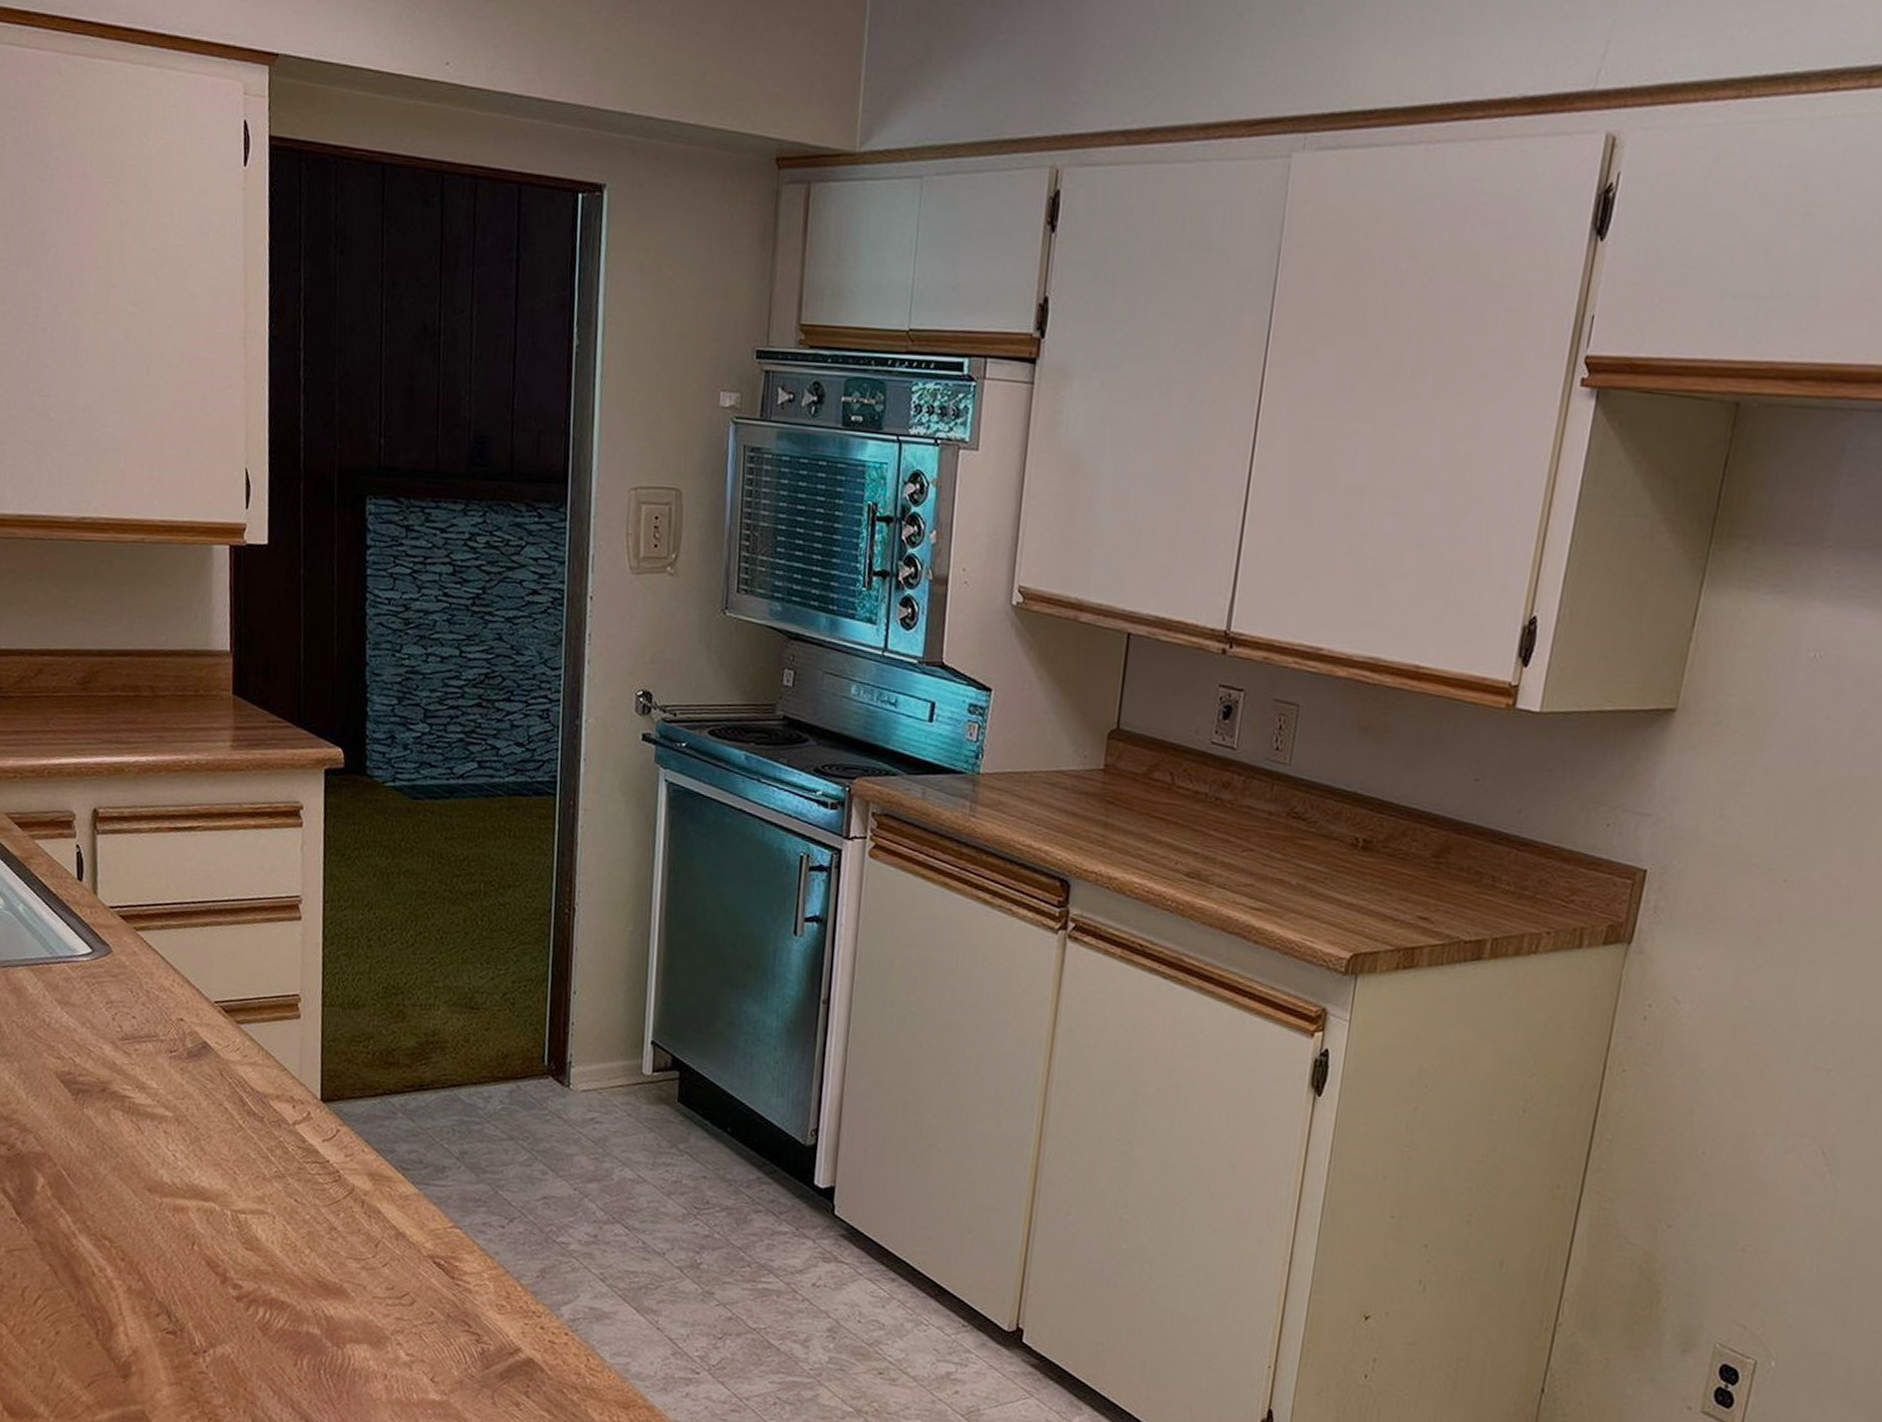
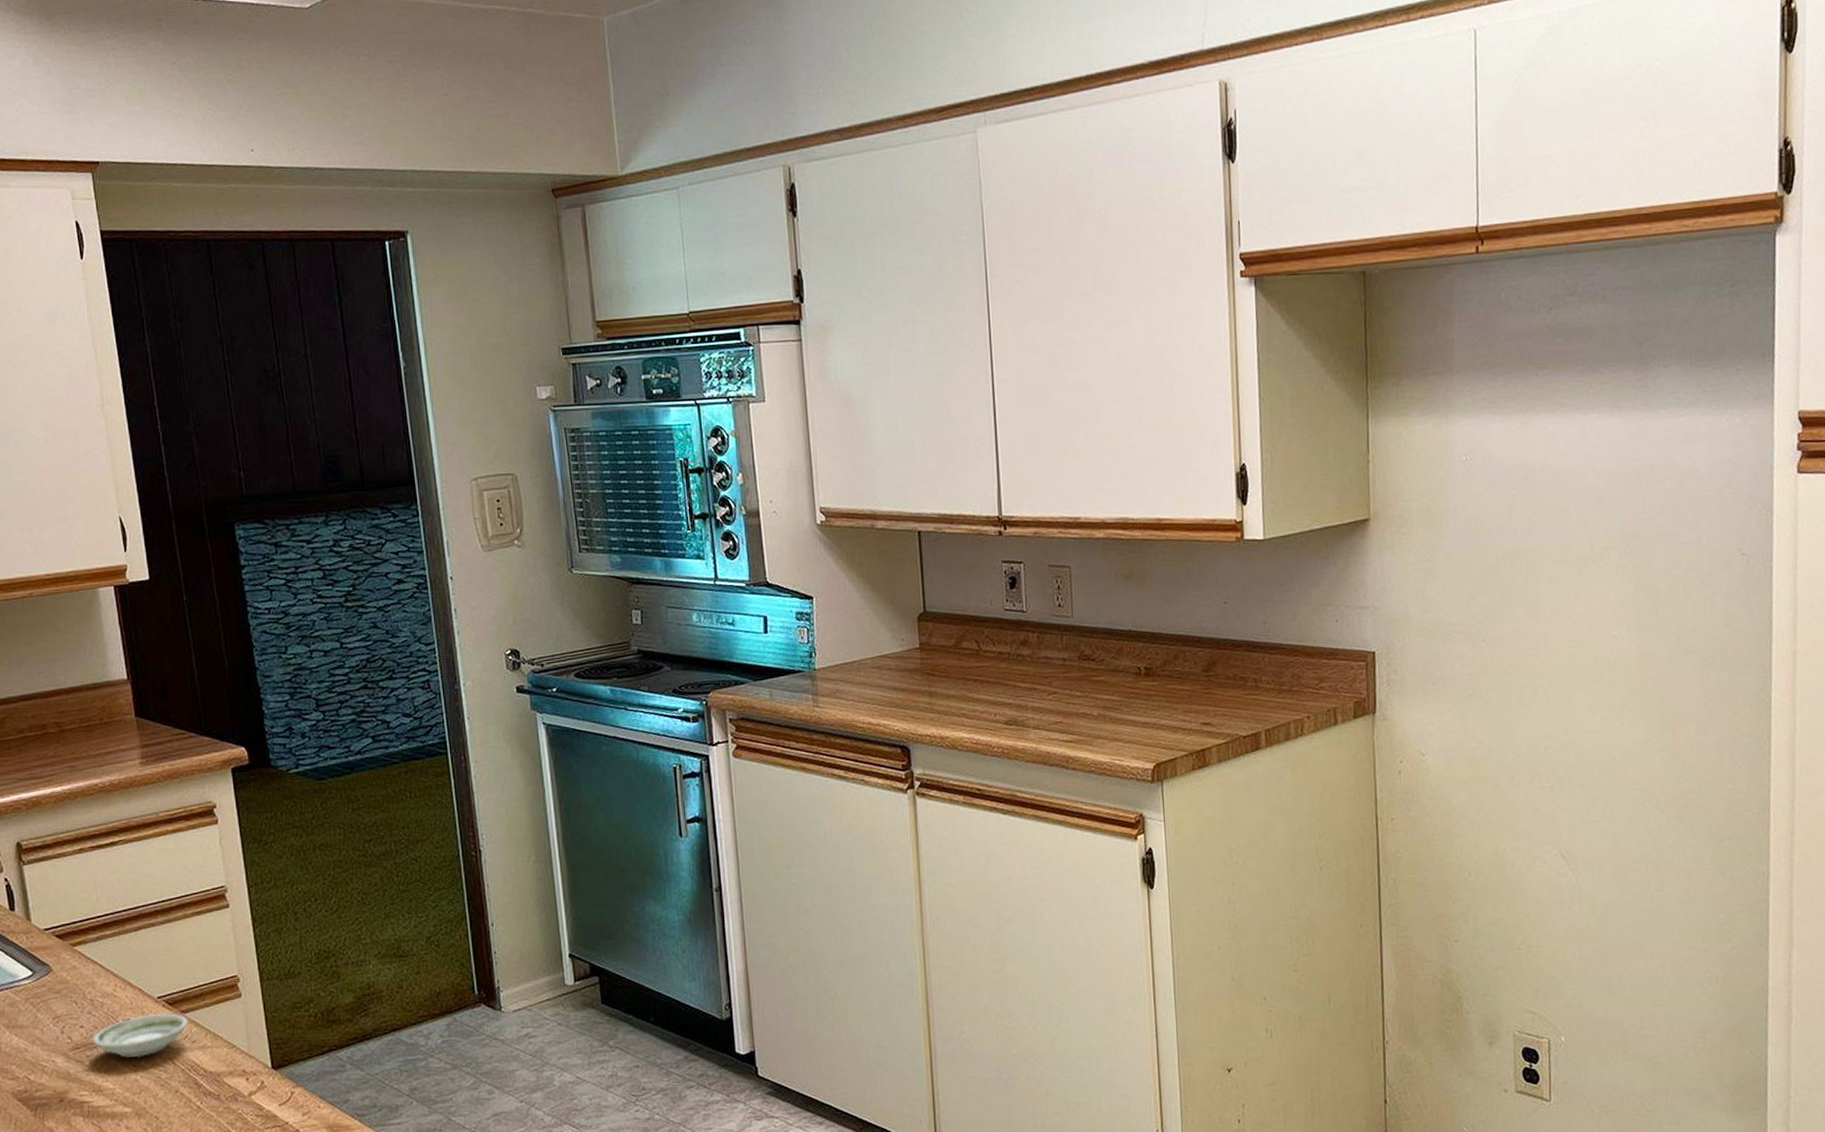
saucer: none [143,1017,243,1062] -> present [93,1013,189,1059]

